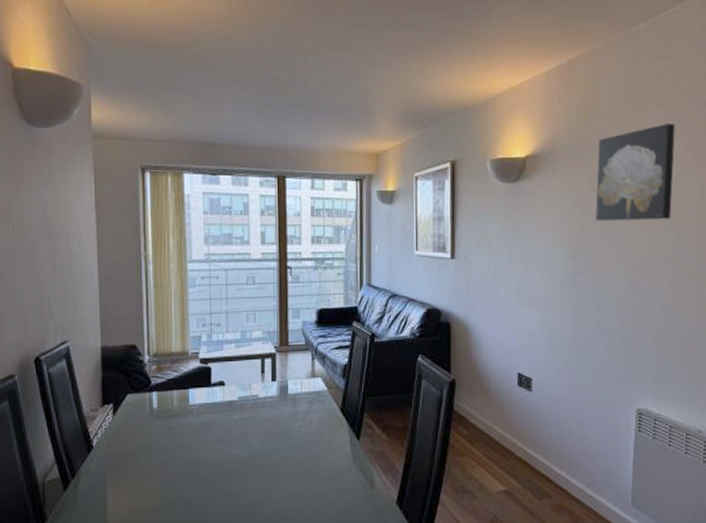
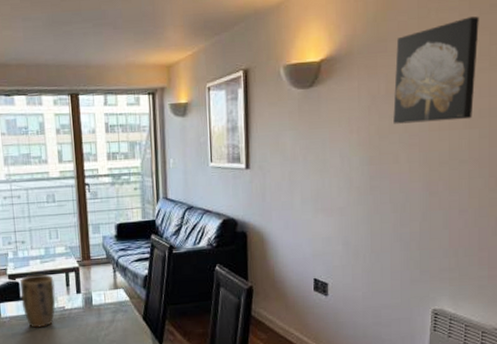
plant pot: none [212,359,250,417] -> present [19,274,56,328]

